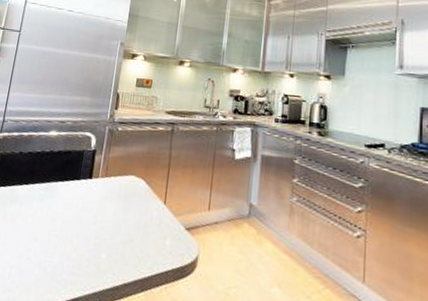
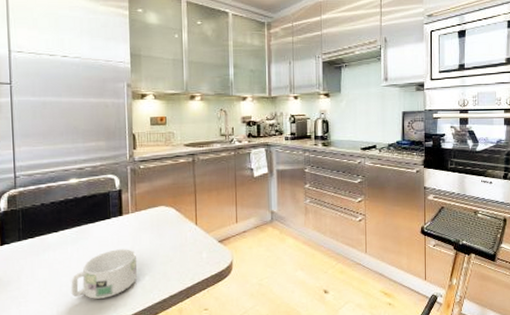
mug: none [26,215,98,271] -> present [71,249,138,299]

